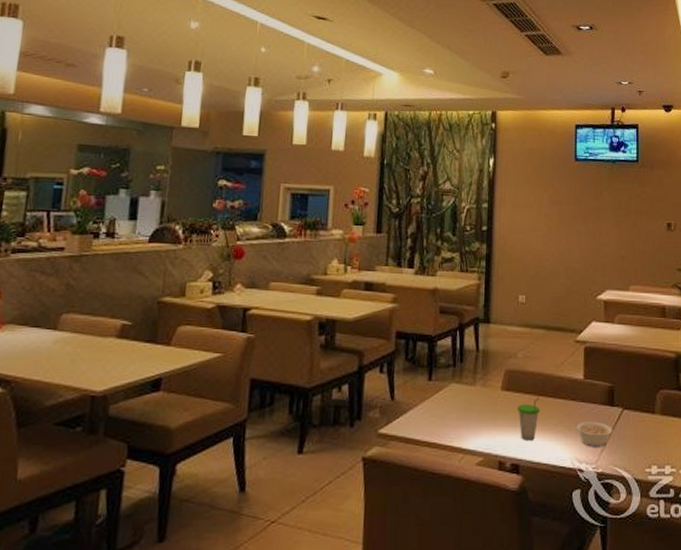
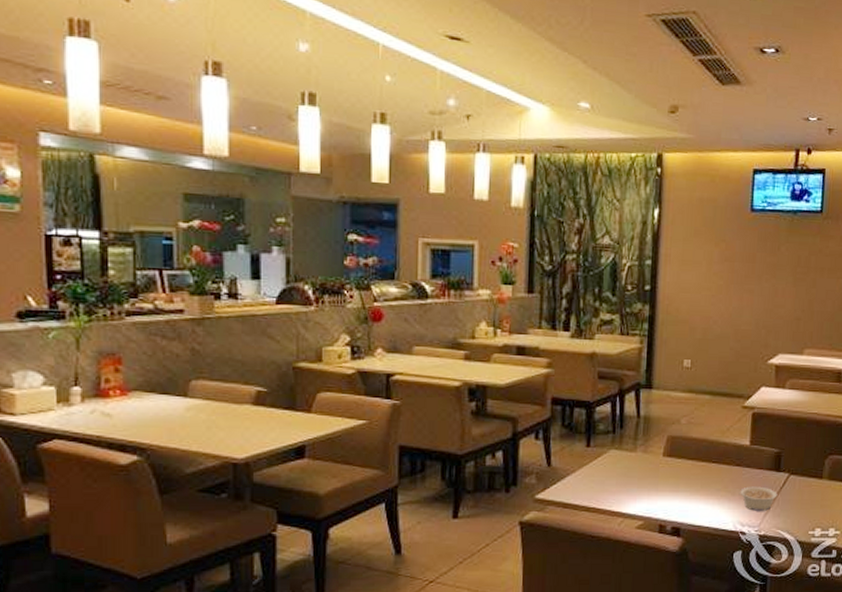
cup: present [517,396,541,440] -> none [679,462,704,505]

